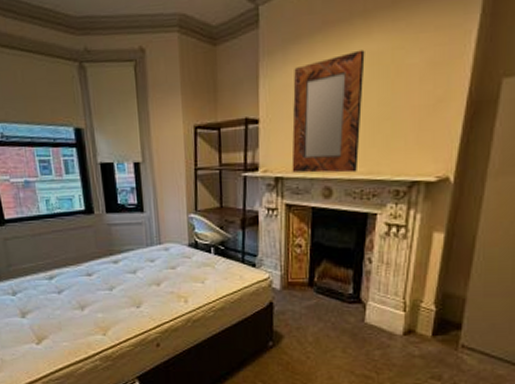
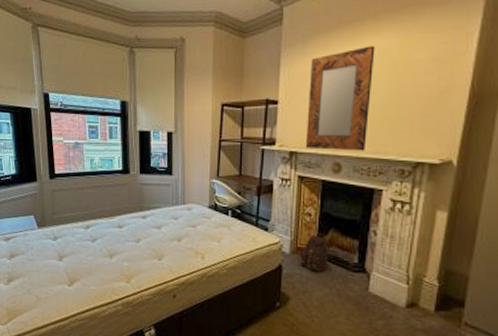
backpack: none [290,264,326,306] -> present [299,232,332,272]

